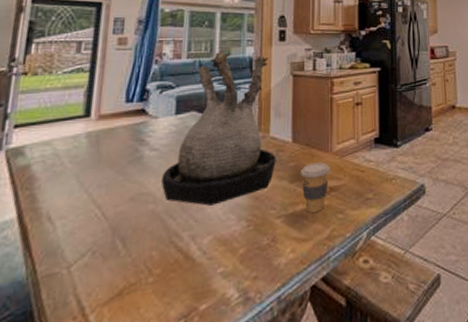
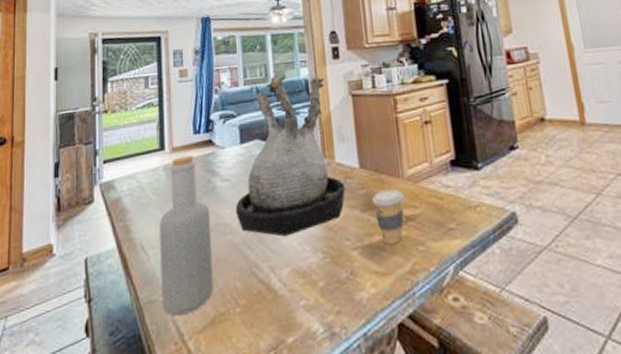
bottle: none [63,124,134,290] -> present [159,155,214,317]

